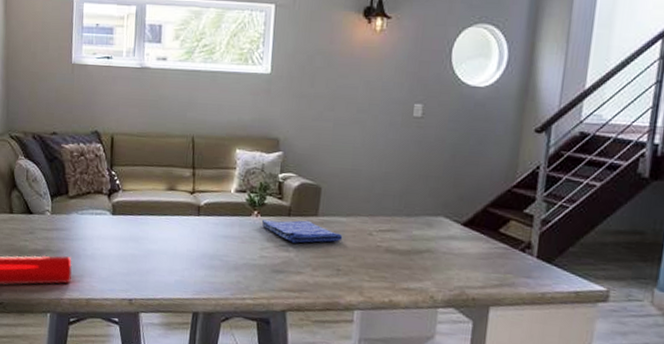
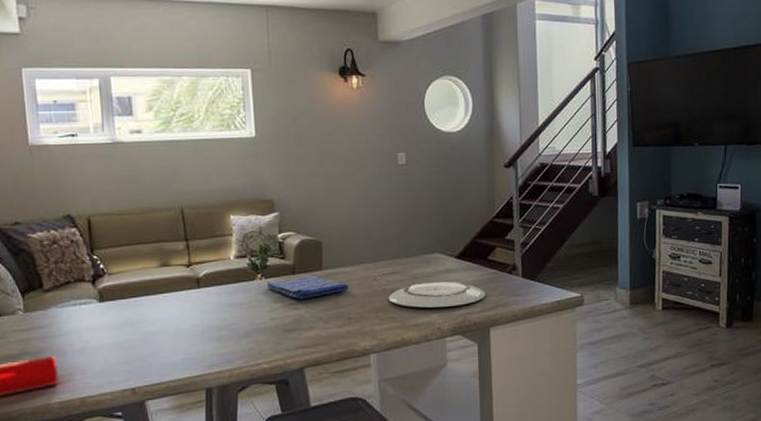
plate: none [381,245,491,278] -> present [388,280,486,308]

